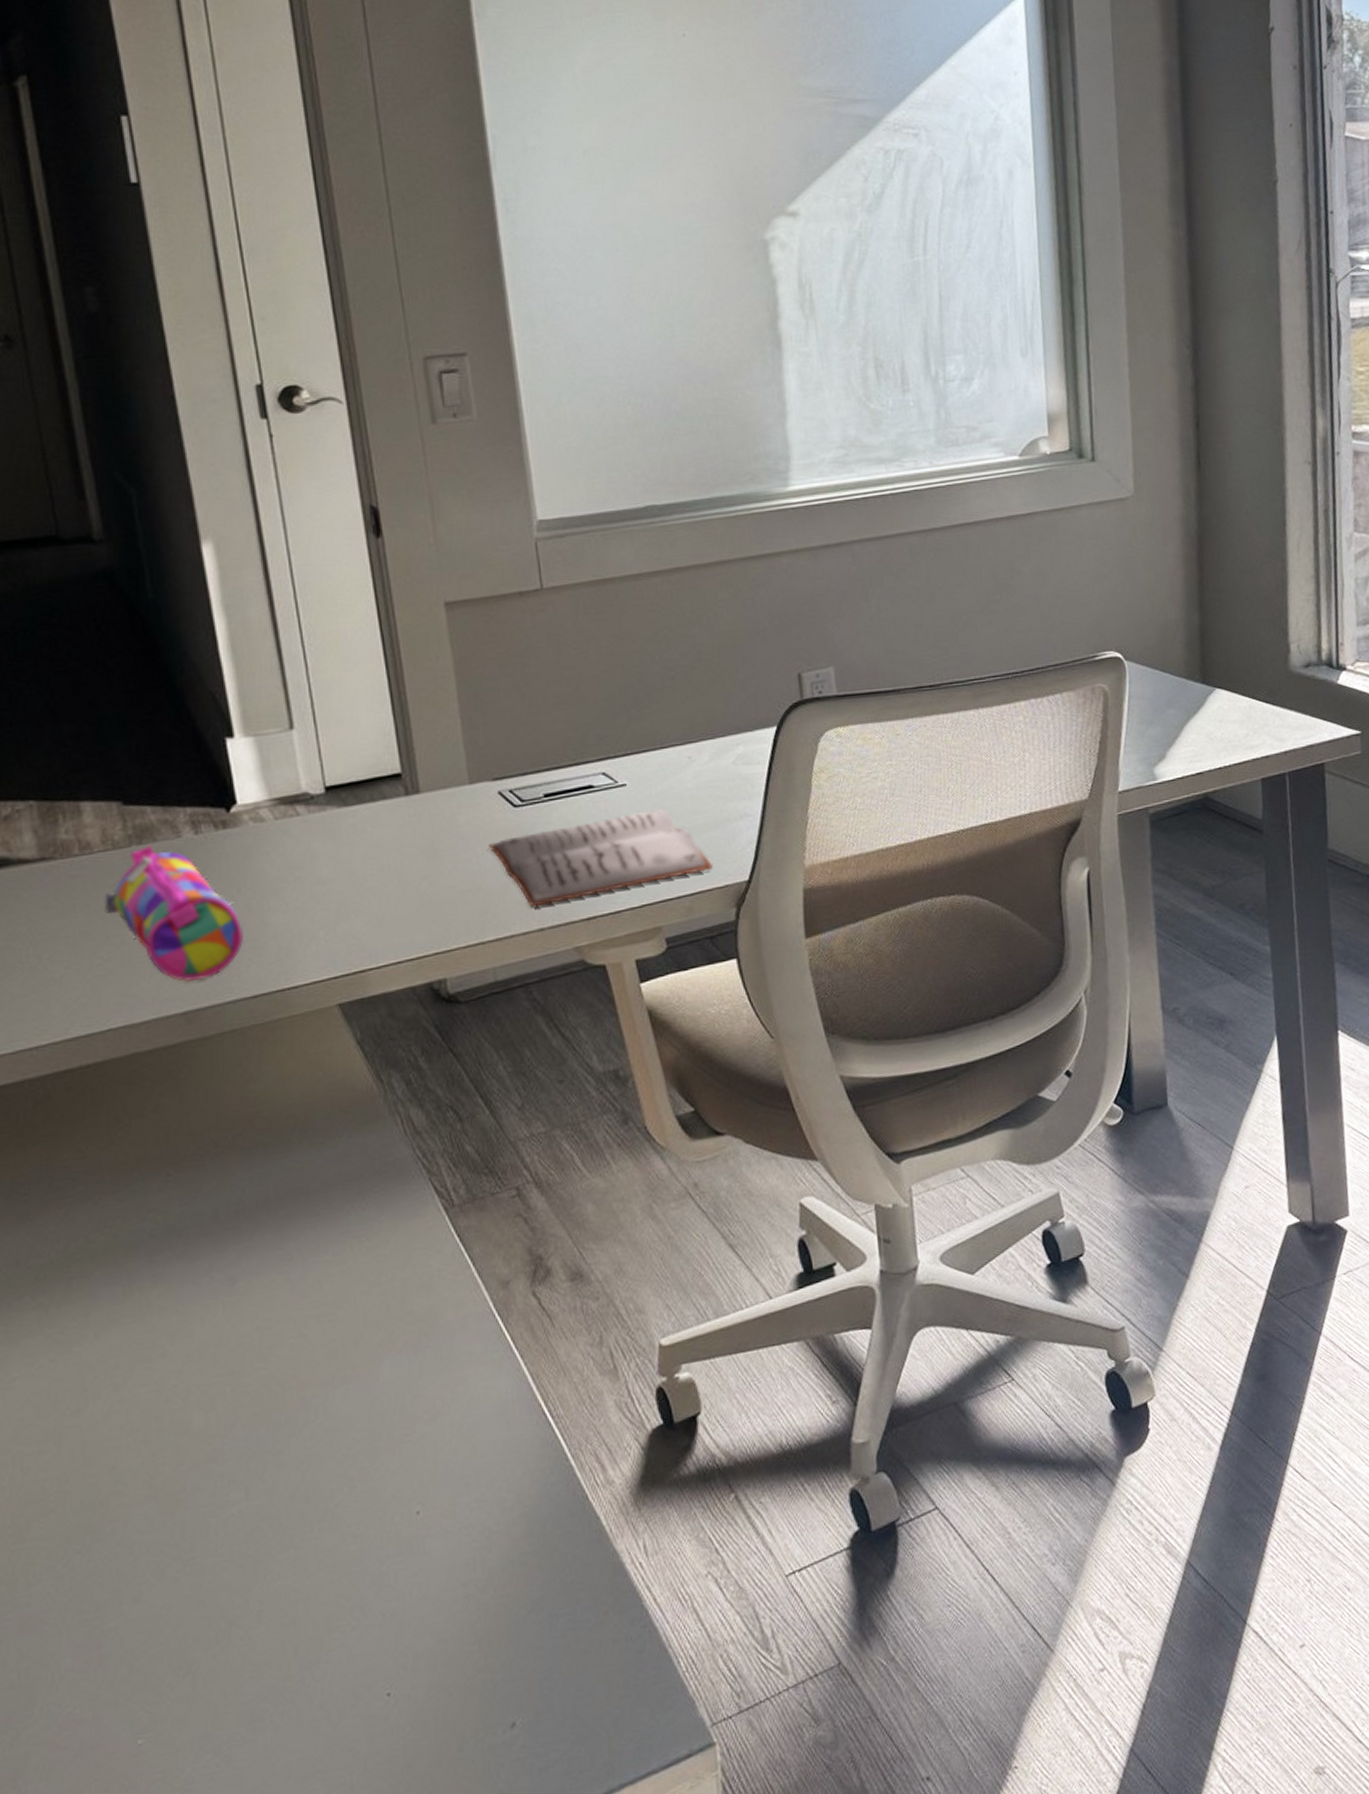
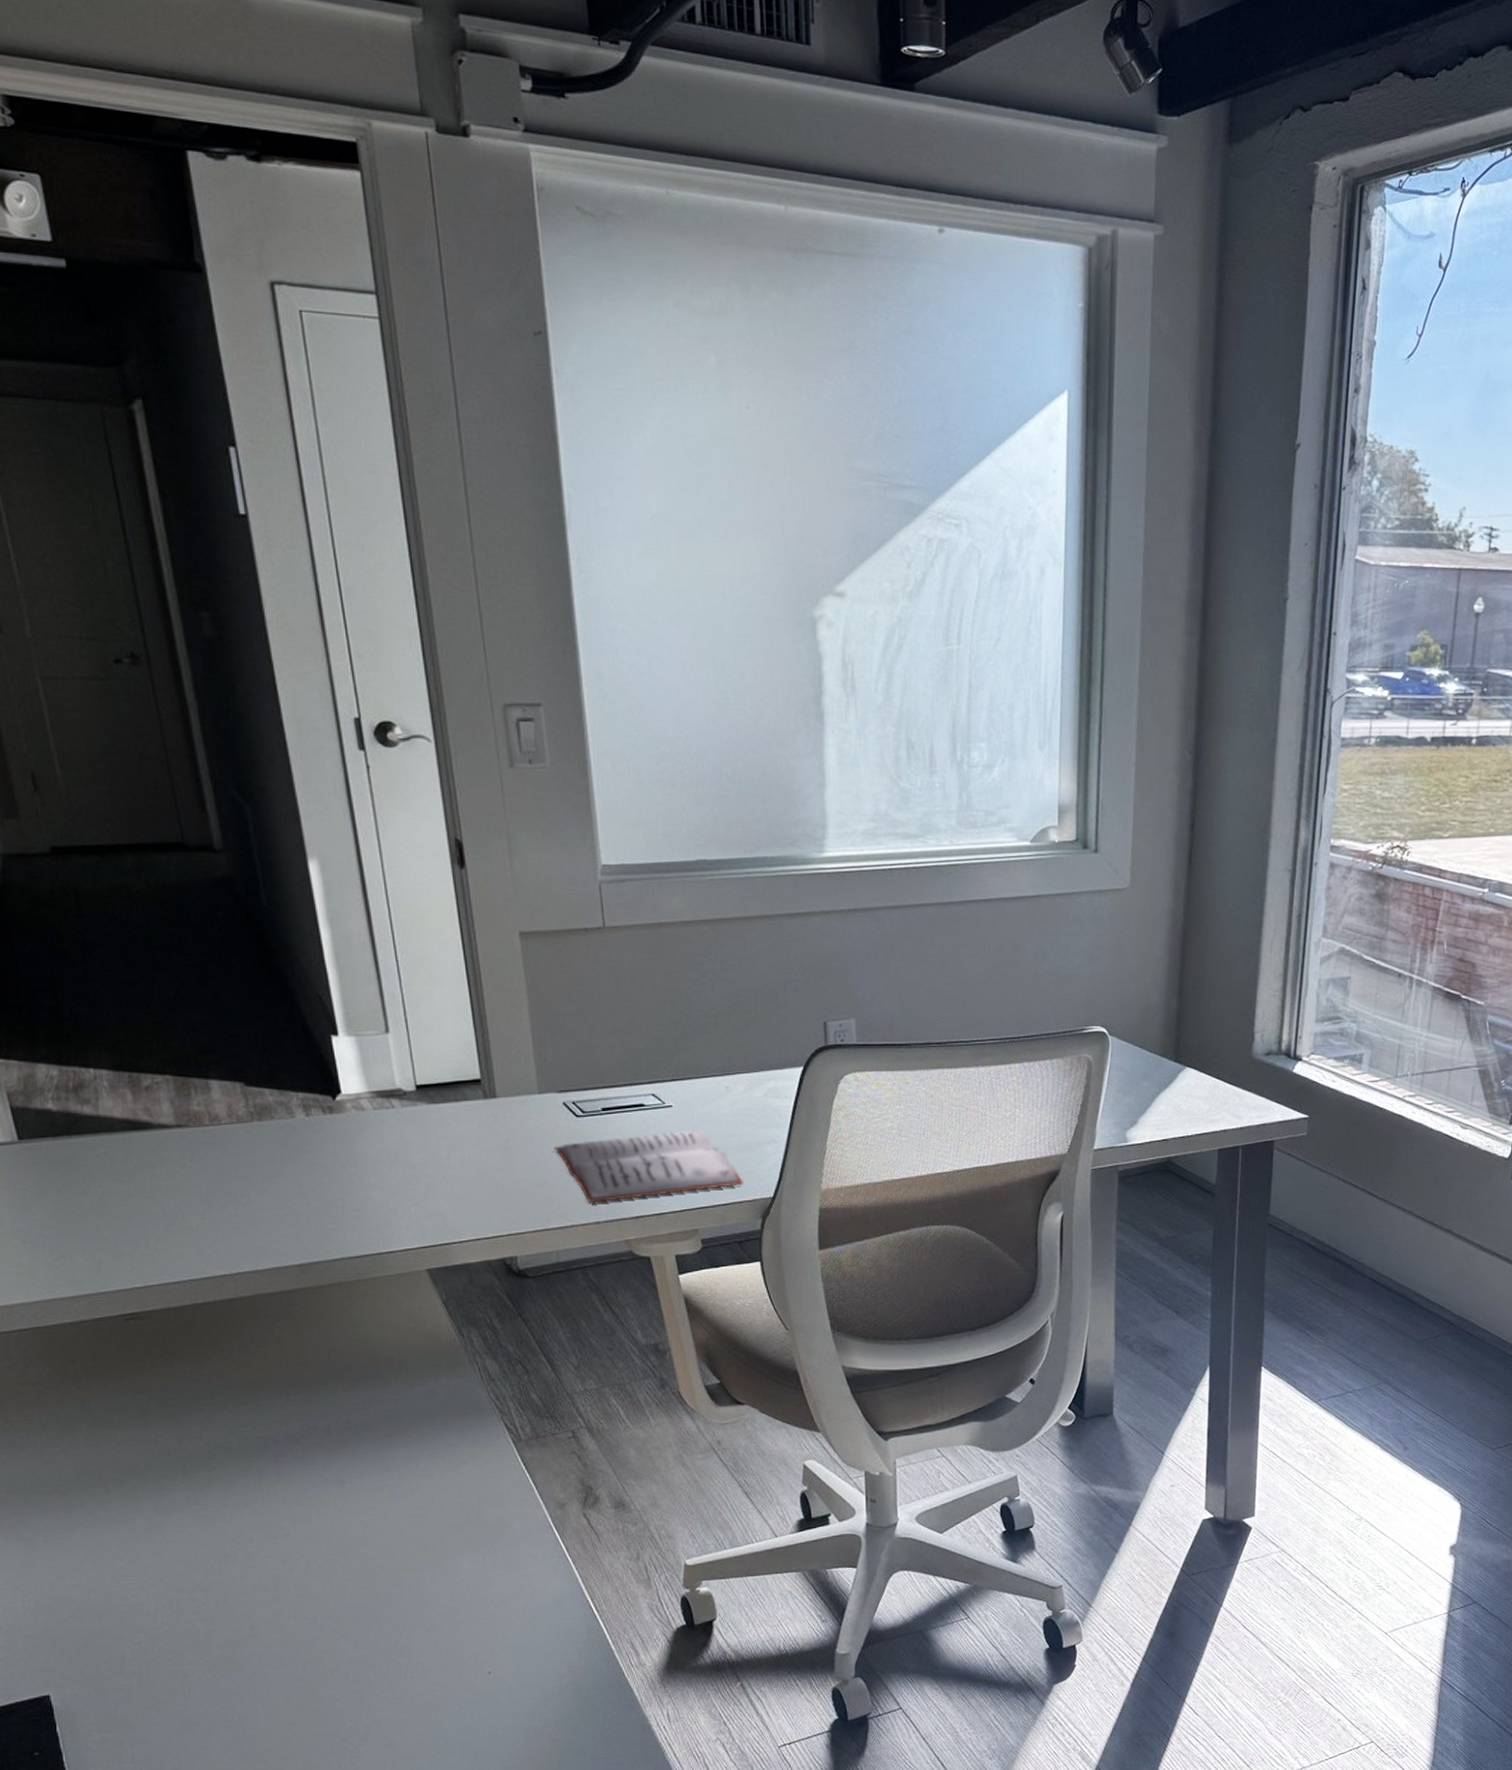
pencil case: present [105,844,243,982] -> none [232,1121,348,1240]

